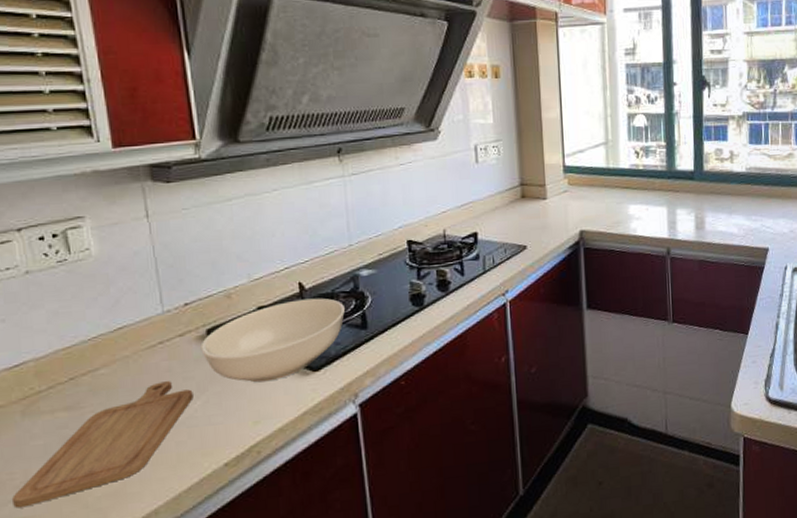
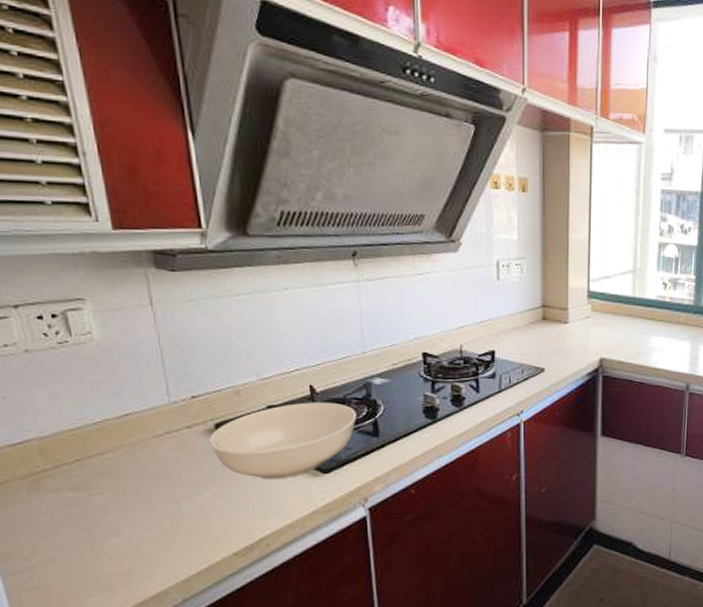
chopping board: present [12,381,193,509] -> none [22,471,202,578]

